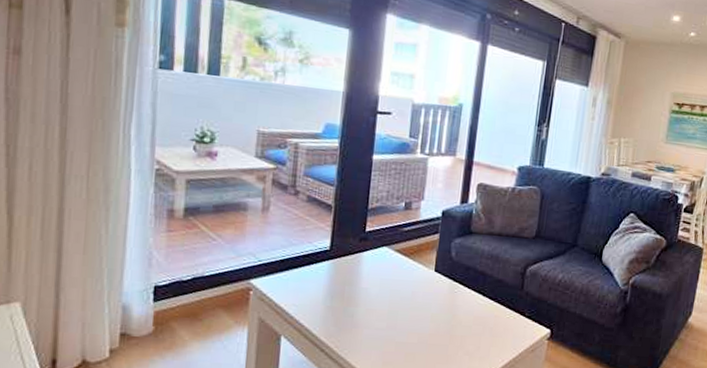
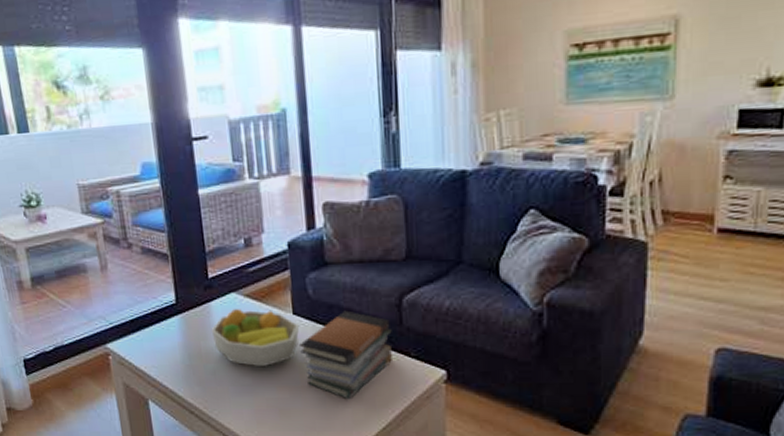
fruit bowl: none [357,261,439,315] -> present [211,309,300,367]
book stack: none [435,273,514,348] -> present [300,310,392,400]

